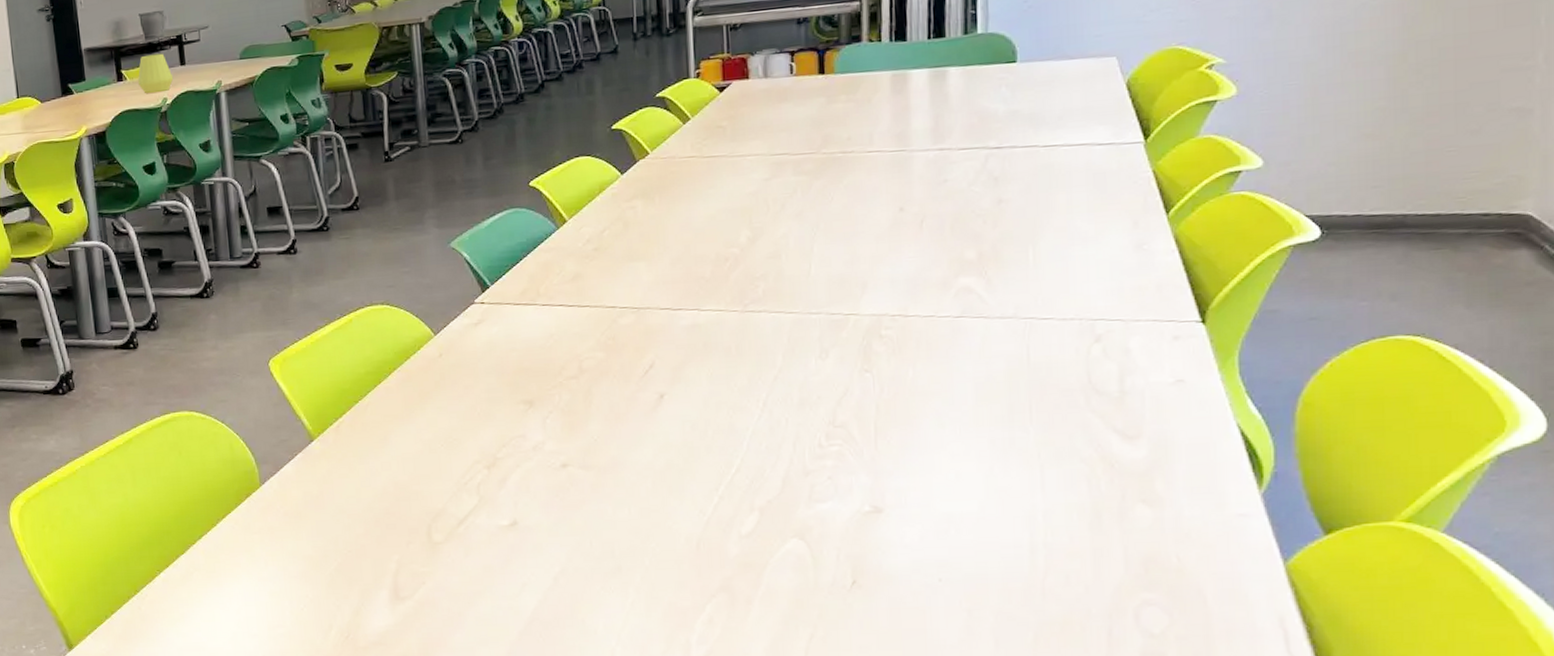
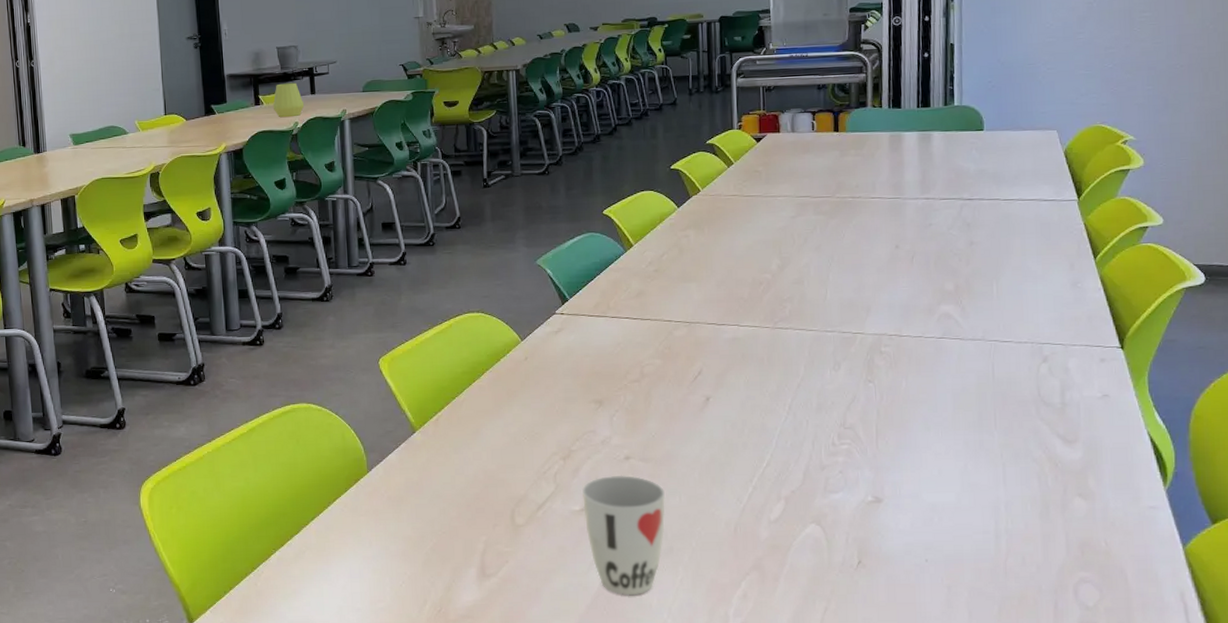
cup: none [510,485,612,620] -> present [581,475,666,595]

